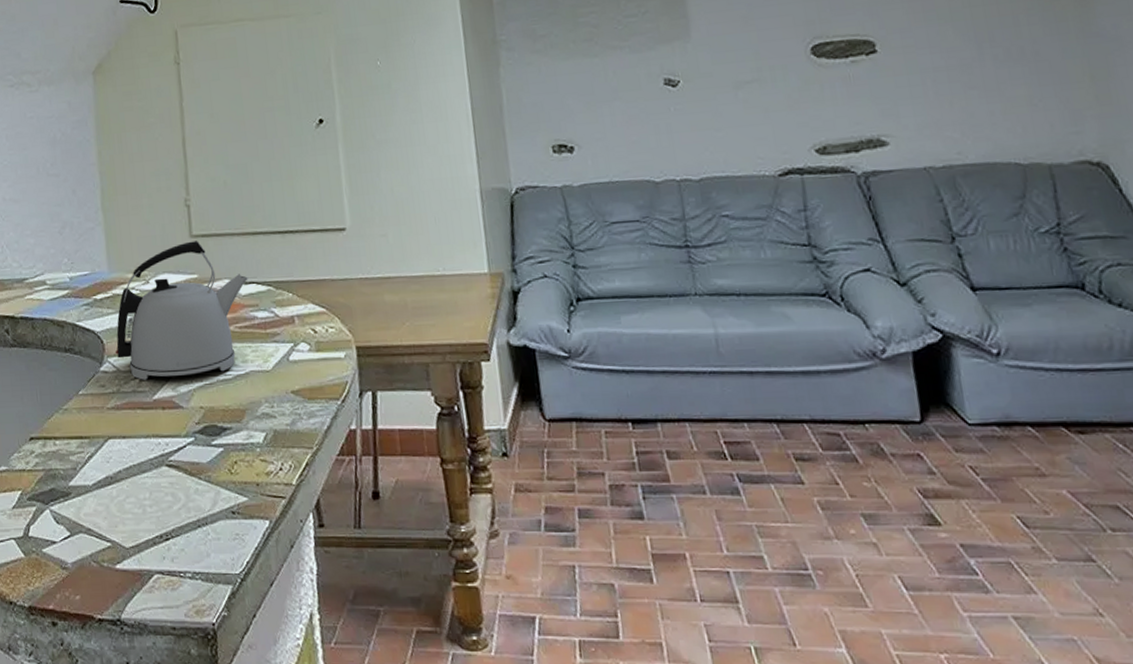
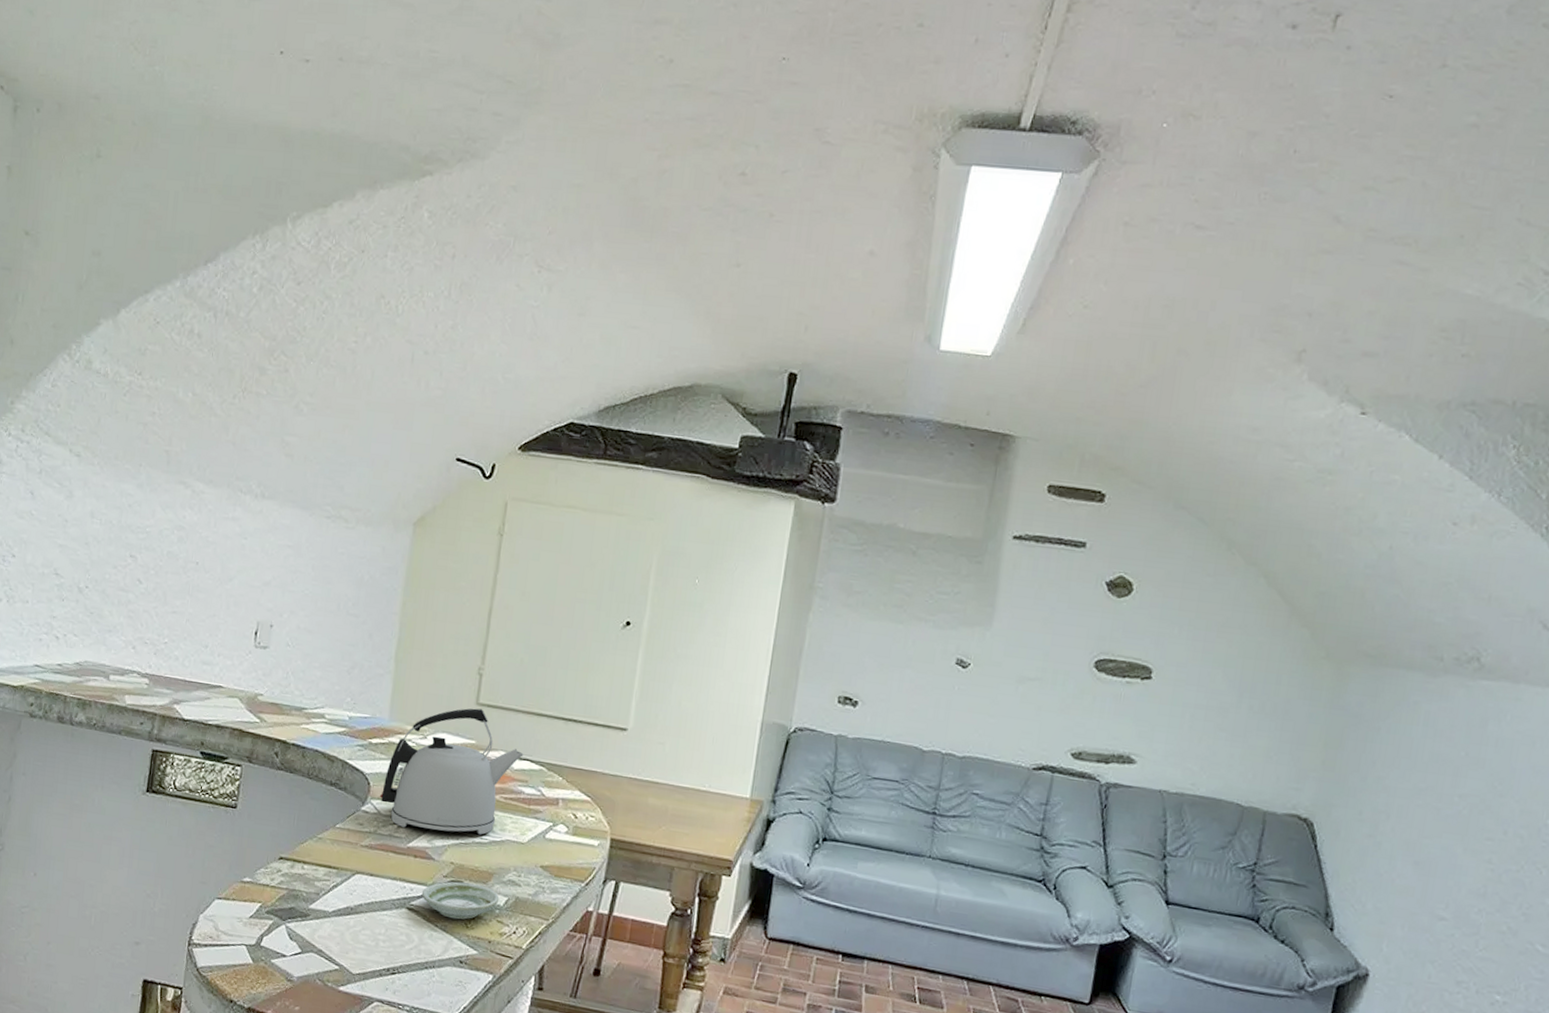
saucer: none [177,425,258,467] -> present [421,881,500,920]

